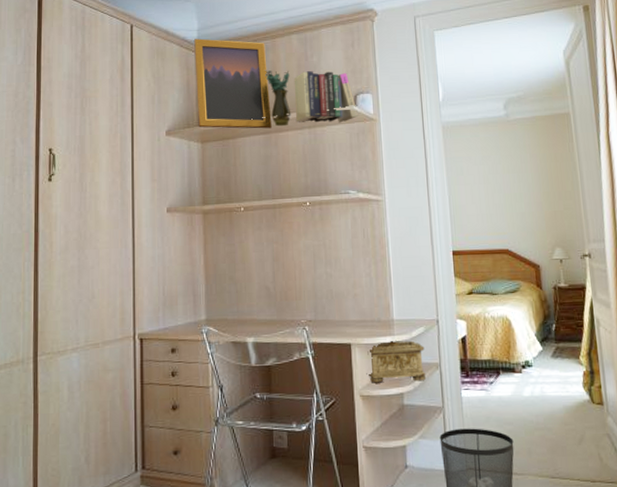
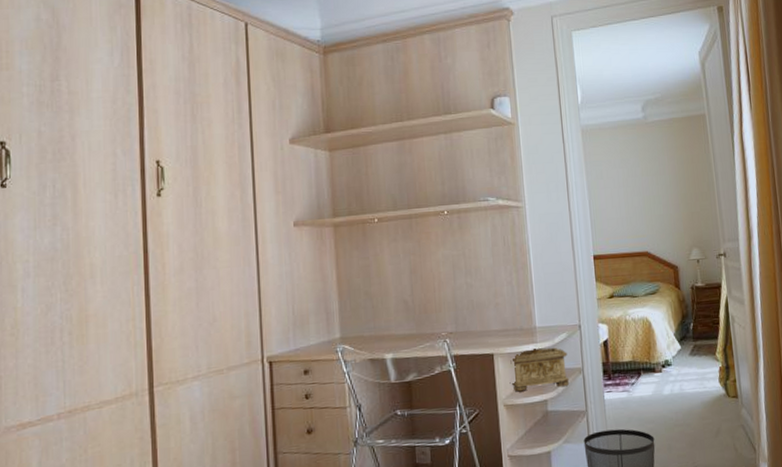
picture frame: present [194,38,272,129] -> none [317,38,405,135]
vase: present [265,70,292,127] -> none [396,72,426,133]
books: present [293,71,358,123] -> none [427,73,496,128]

